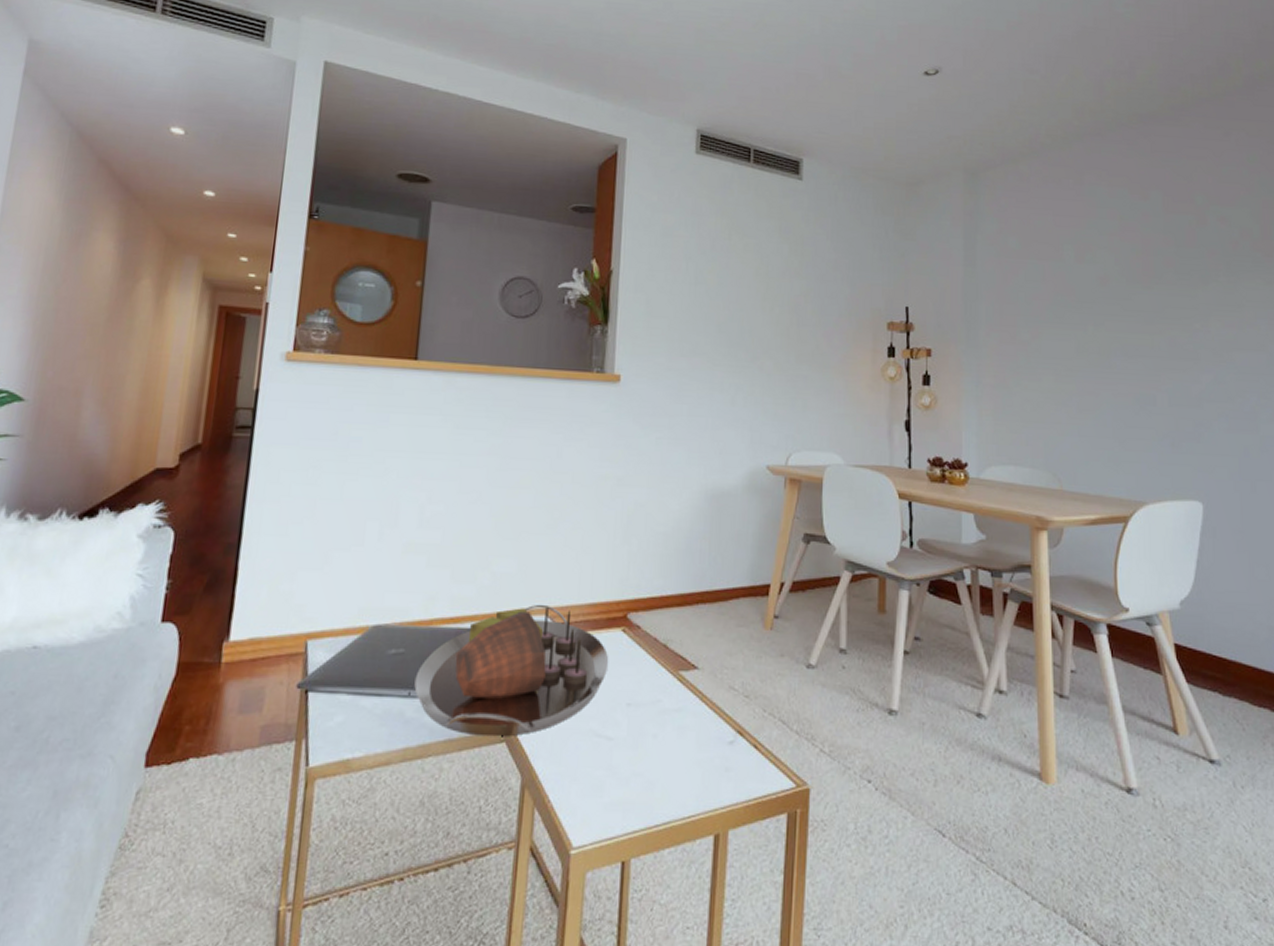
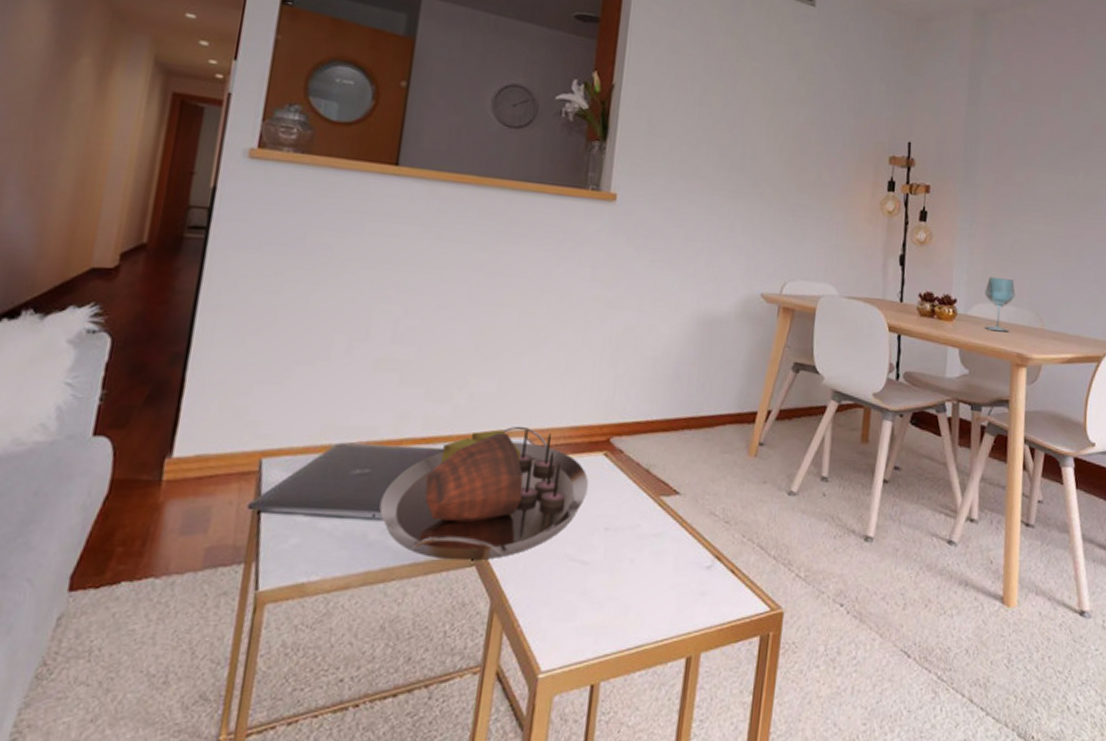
wine glass: none [997,438,1030,495] -> present [985,276,1016,333]

